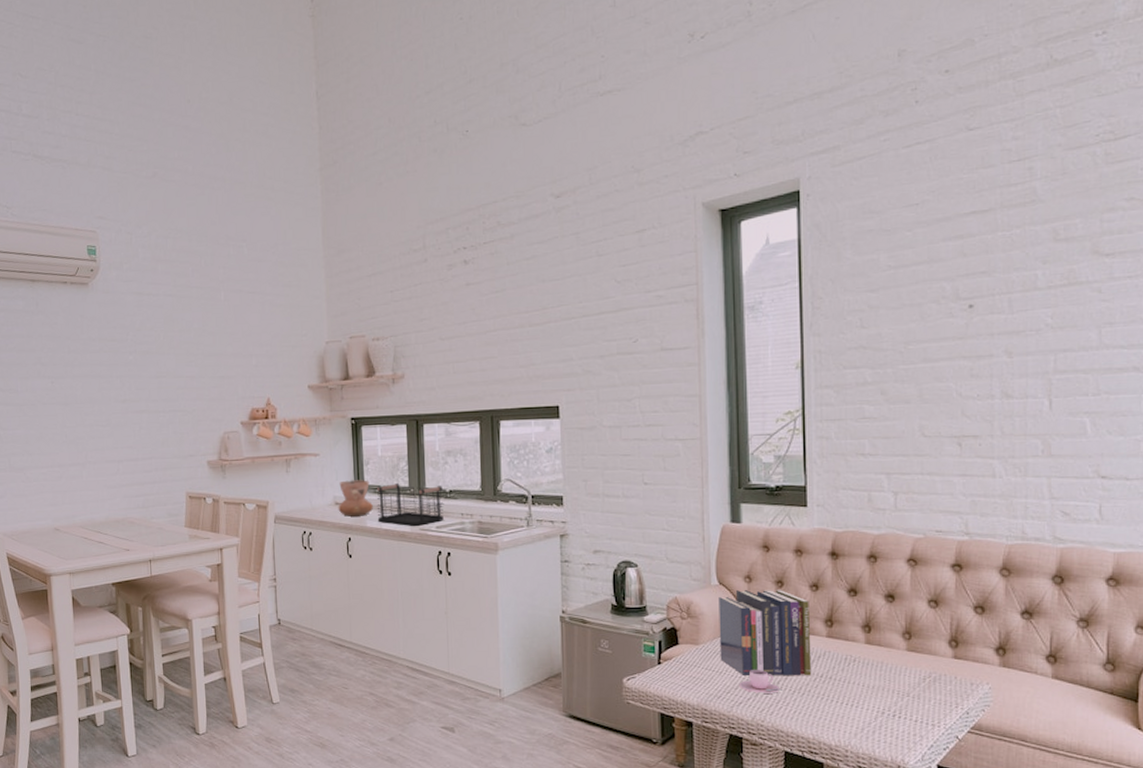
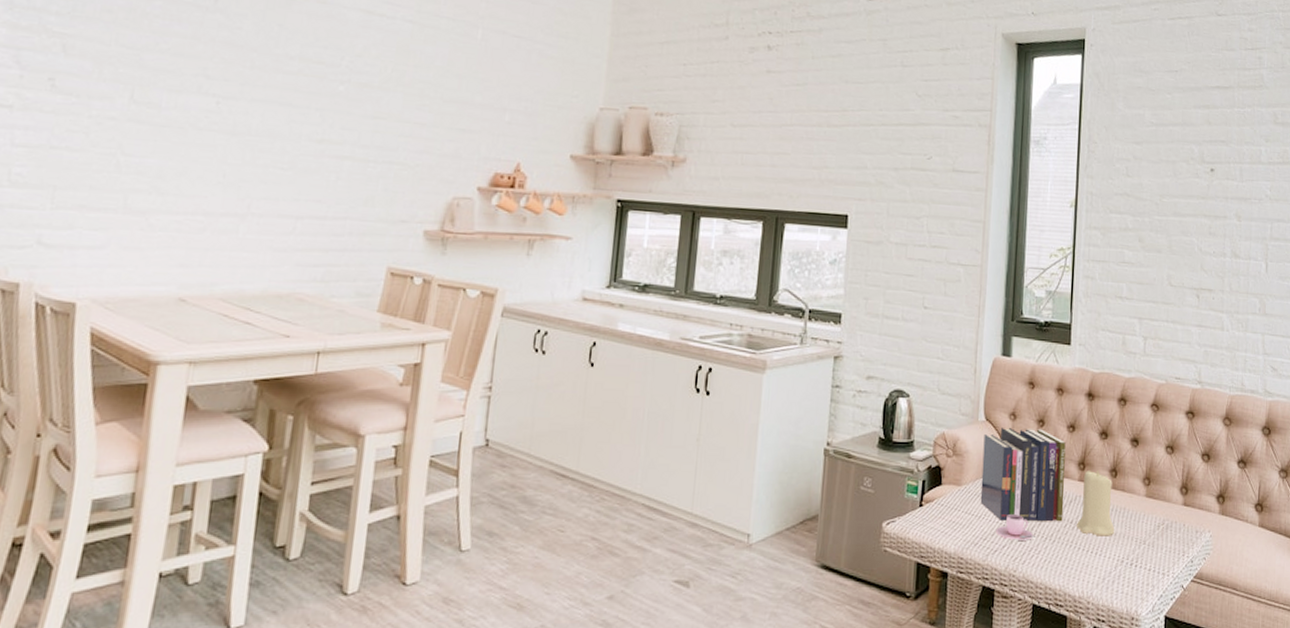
ceramic jug: present [338,480,373,517] -> none [585,272,629,317]
dish rack: present [376,483,444,526] -> none [631,282,713,334]
candle: none [828,626,872,689] -> present [1076,469,1115,536]

